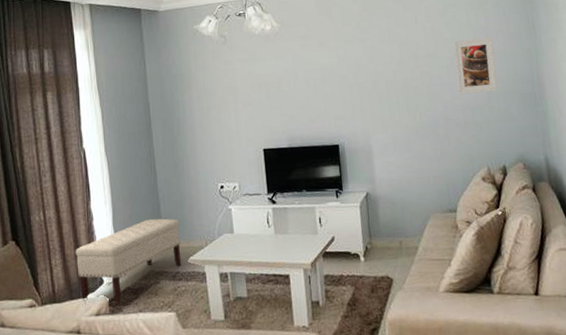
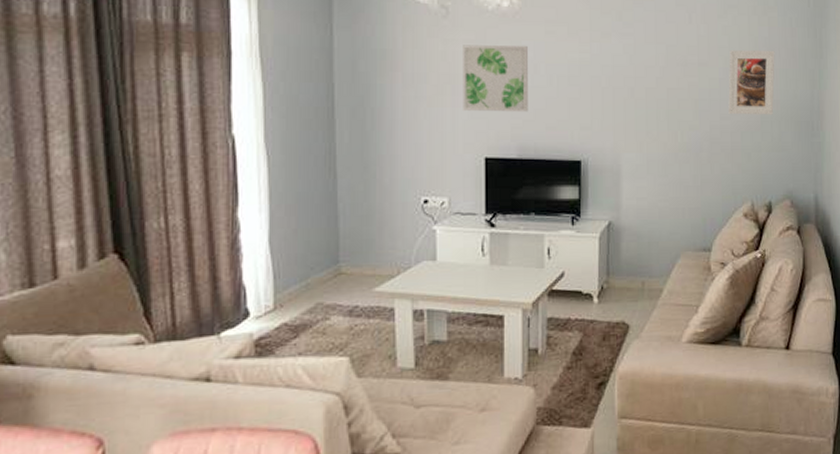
bench: present [75,218,182,304] -> none [210,235,363,344]
wall art: none [239,57,293,114] -> present [463,45,528,112]

